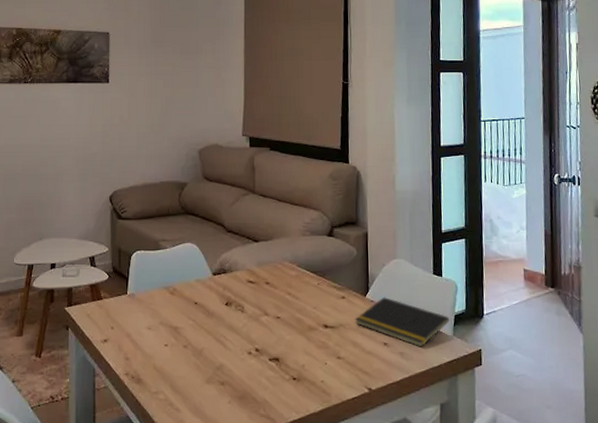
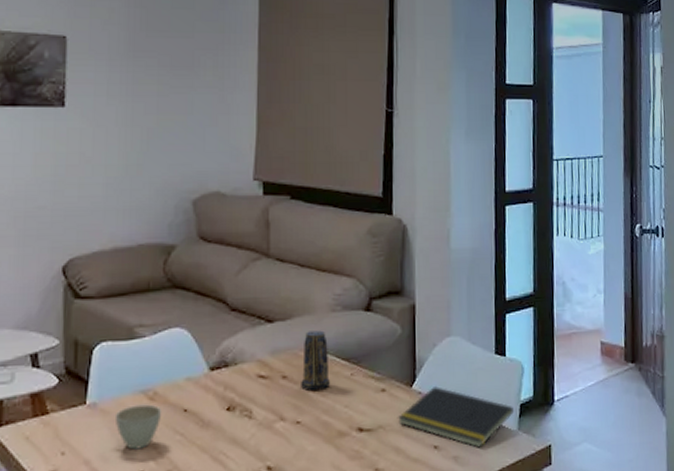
cup: none [147,297,180,329] -> present [114,404,162,450]
candle: none [280,249,302,295] -> present [301,330,330,392]

